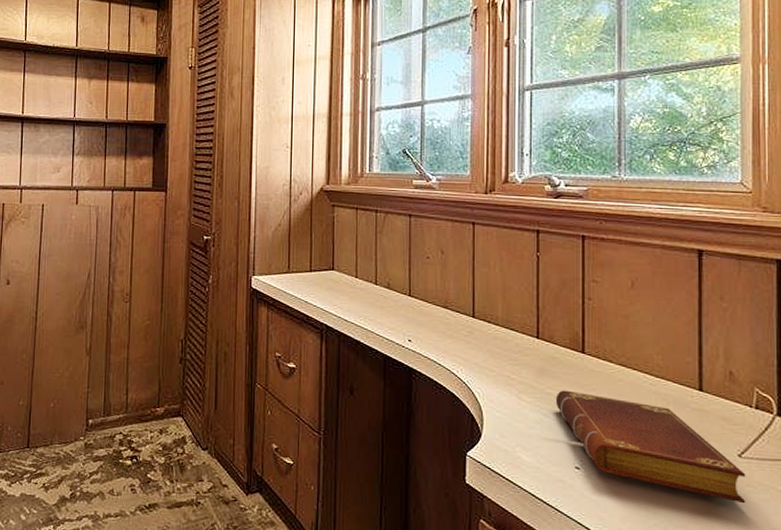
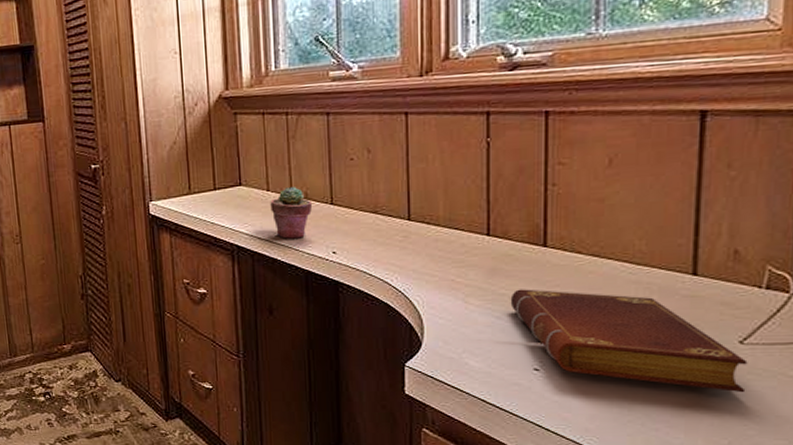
potted succulent: none [357,276,394,324] -> present [270,187,313,239]

